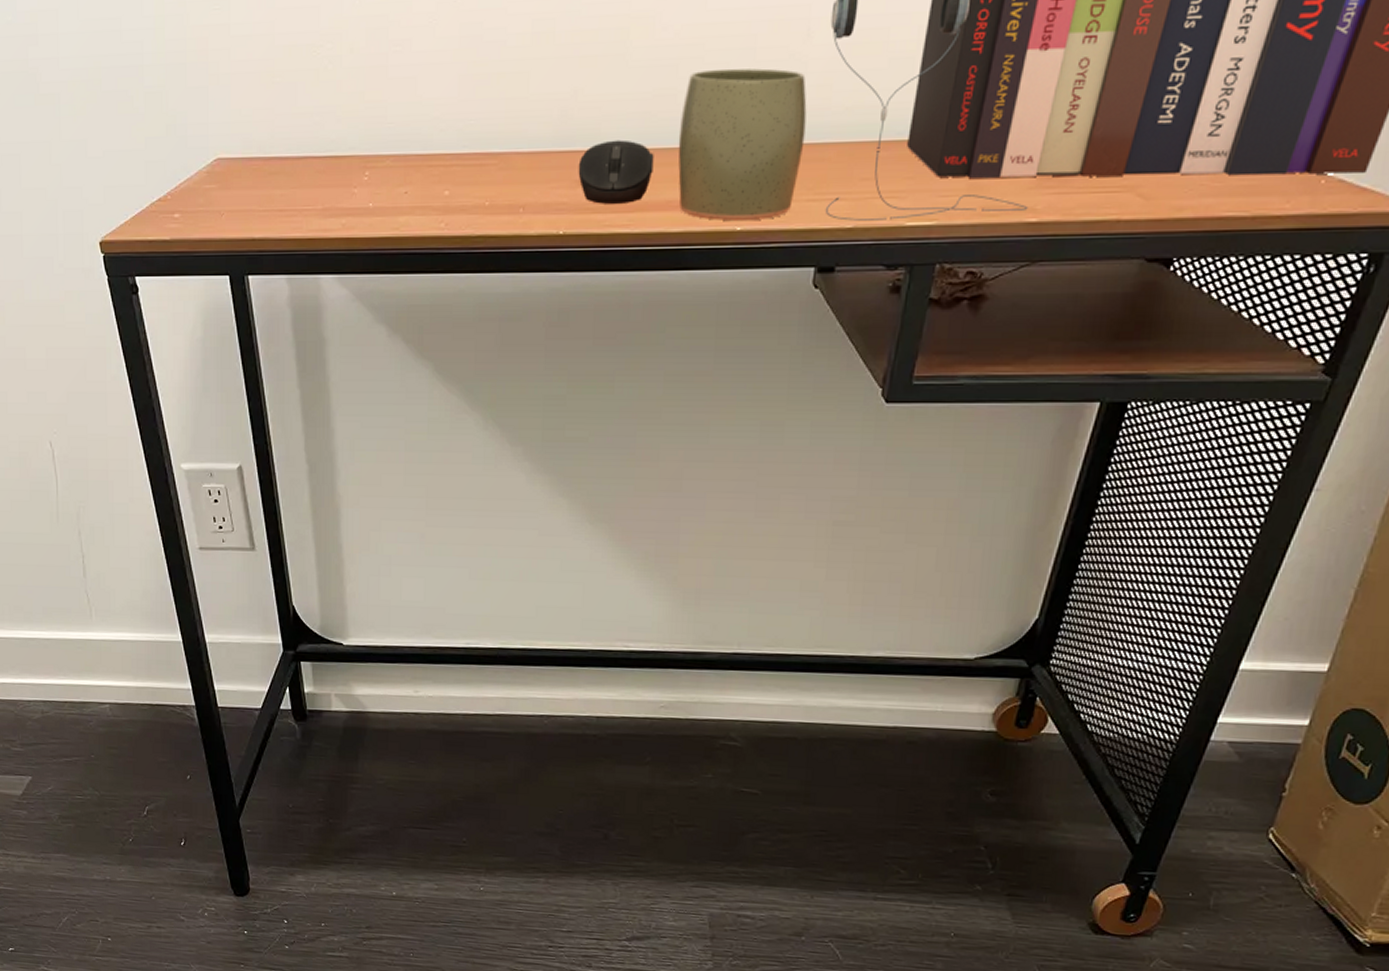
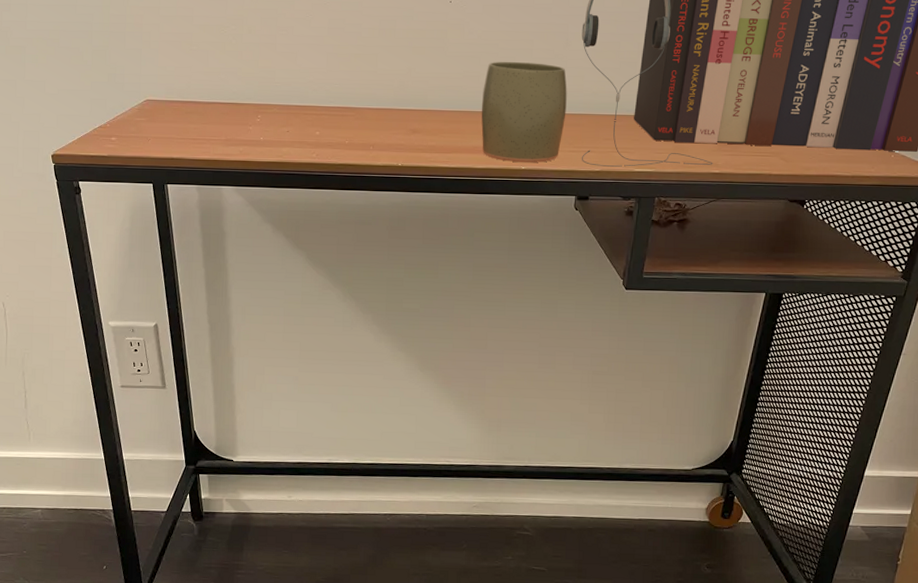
computer mouse: present [578,139,654,204] -> none [412,104,465,147]

